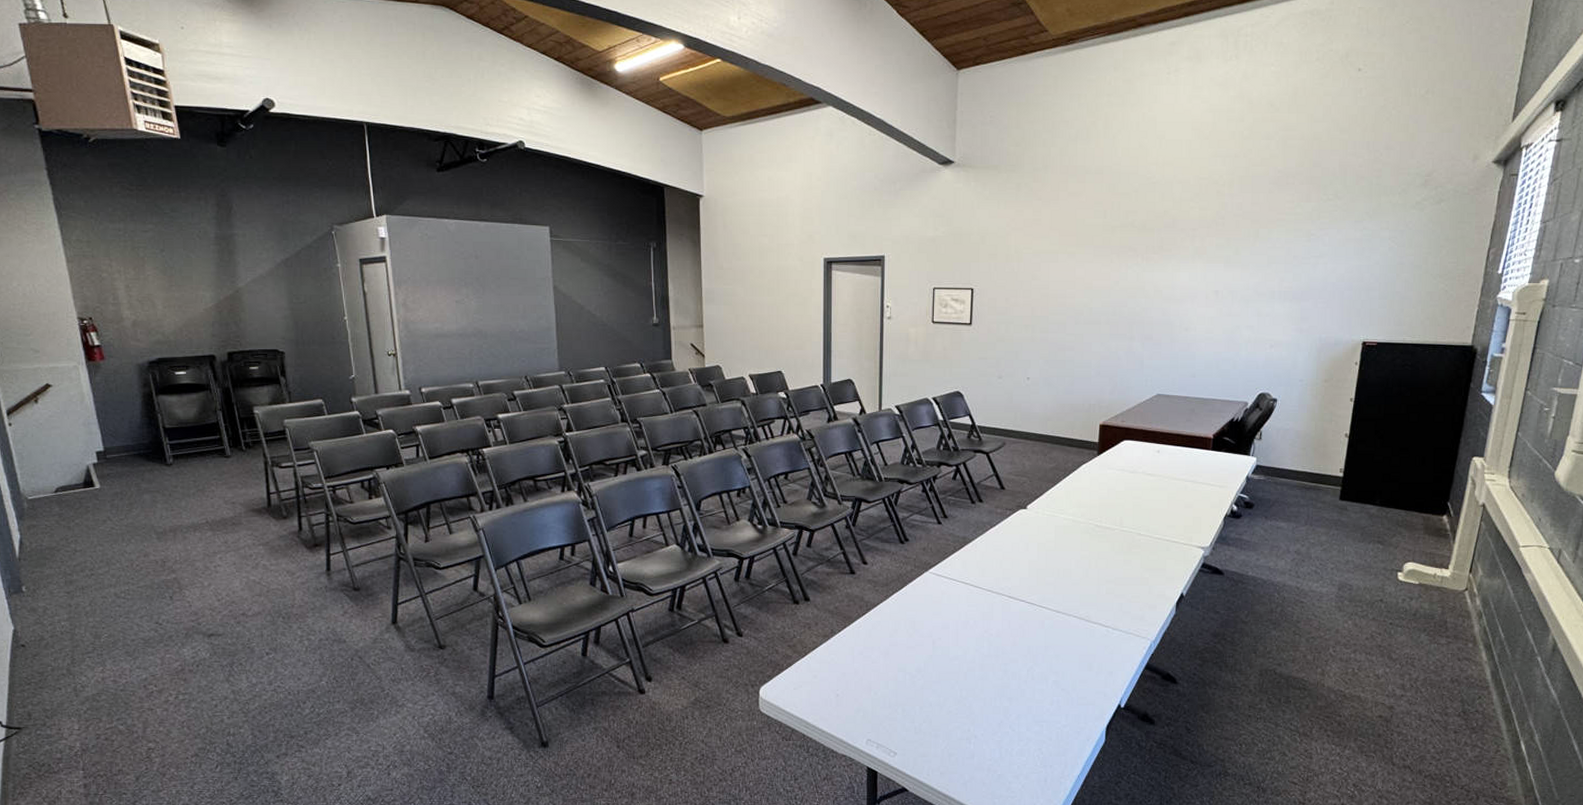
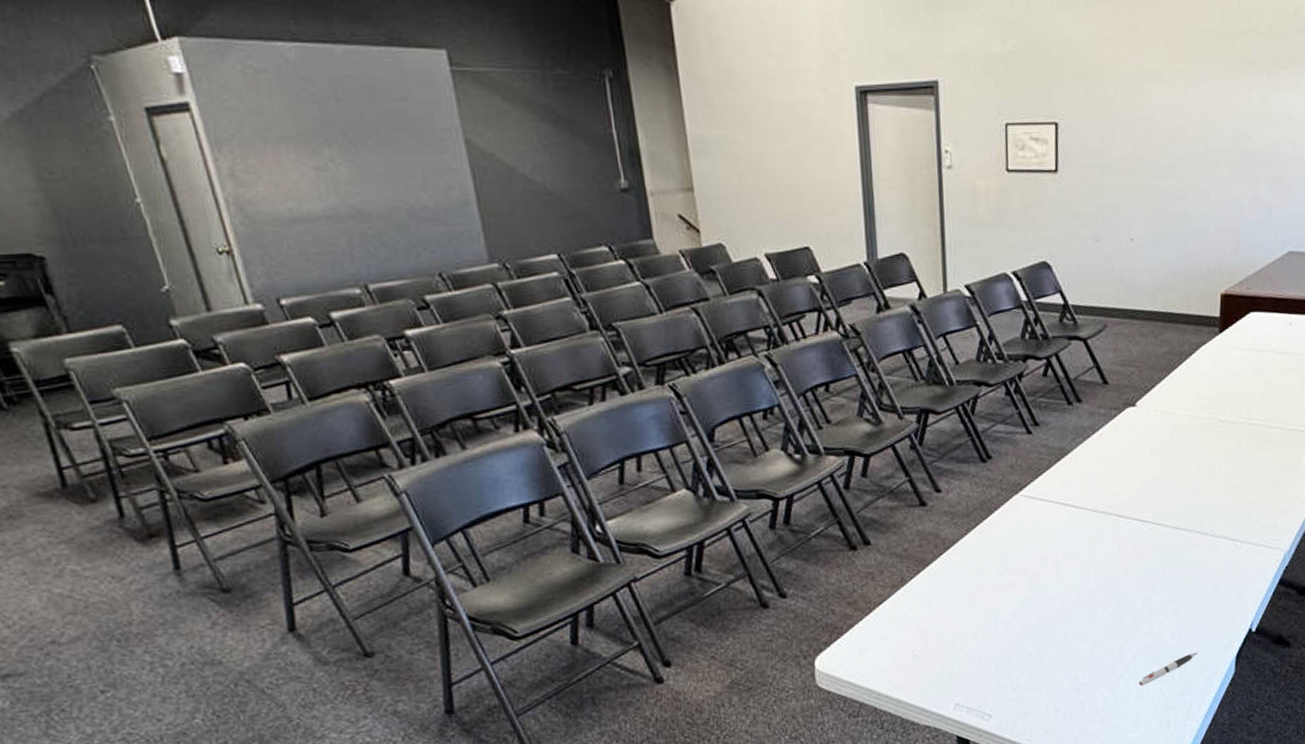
pen: none [1021,719,1073,744] -> present [1138,652,1197,687]

